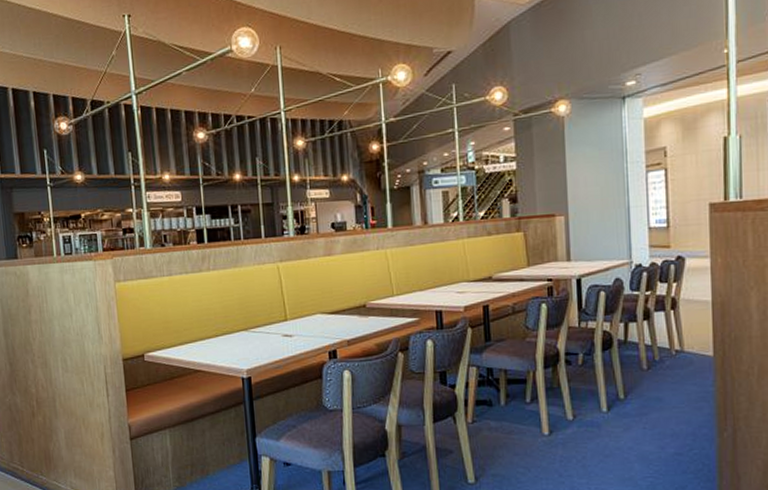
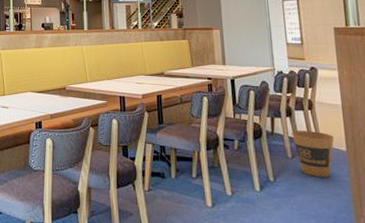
trash can: none [649,335,700,390] -> present [292,130,335,178]

